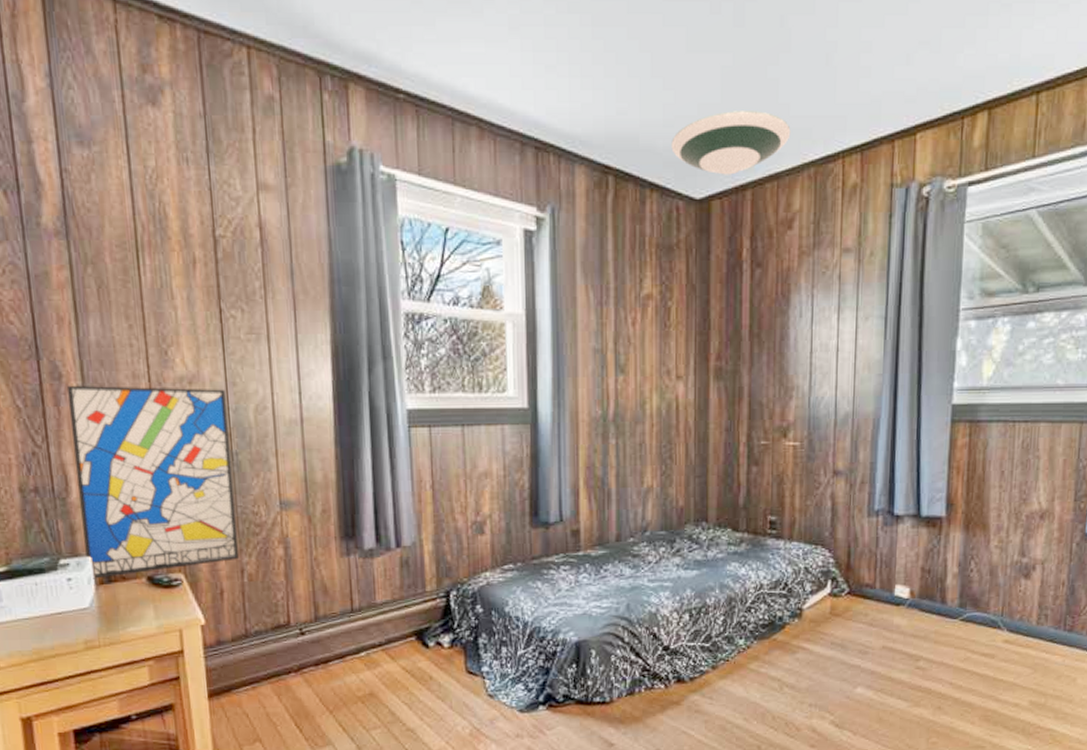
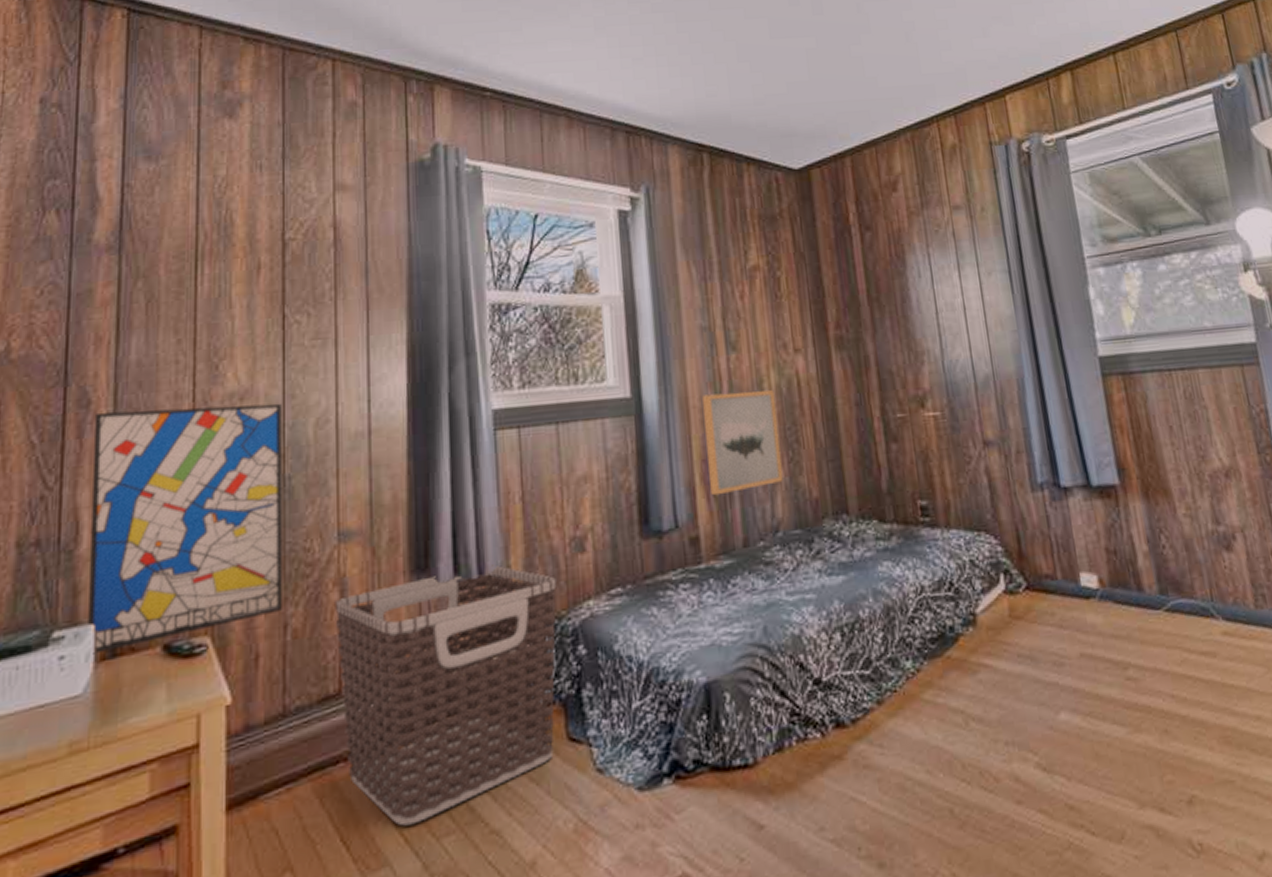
clothes hamper: none [280,538,460,720] -> present [334,564,557,826]
wall art: none [591,410,655,498] -> present [702,390,783,496]
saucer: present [671,111,791,175] -> none [764,85,882,145]

